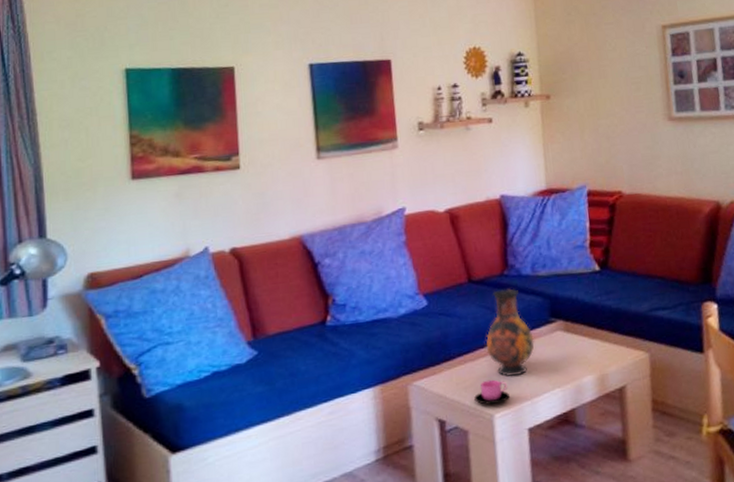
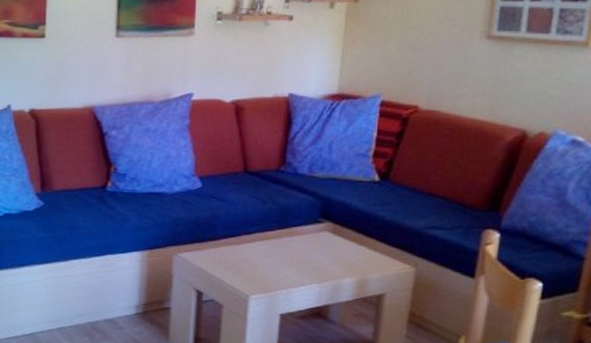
cup: present [474,379,509,405] -> none [233,264,267,287]
vase: present [486,288,535,377] -> none [251,183,300,266]

